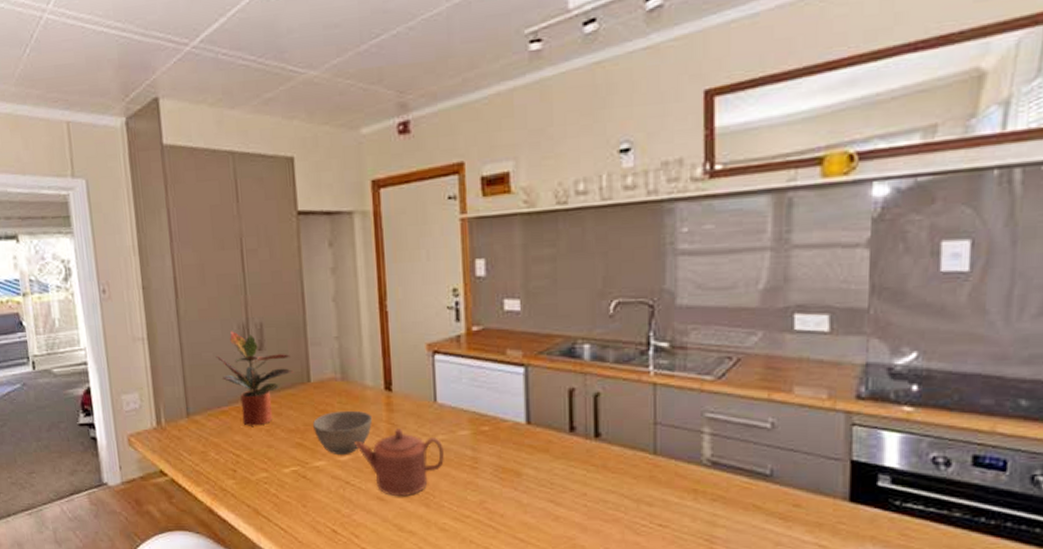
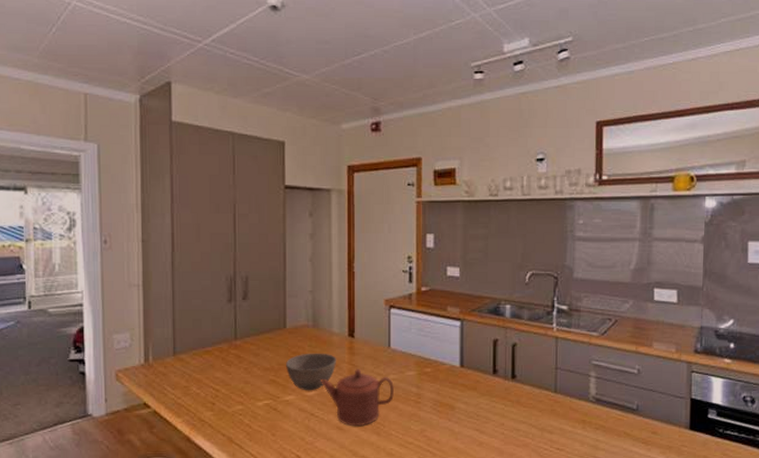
potted plant: present [215,331,294,426] -> none [204,282,273,365]

